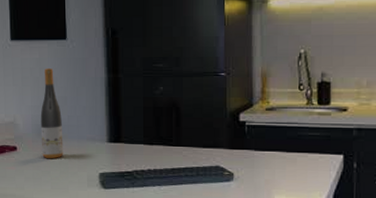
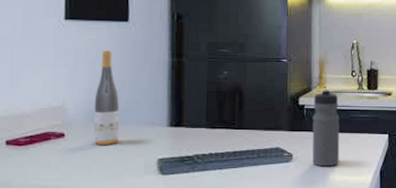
water bottle: none [254,103,286,188] -> present [312,88,340,167]

